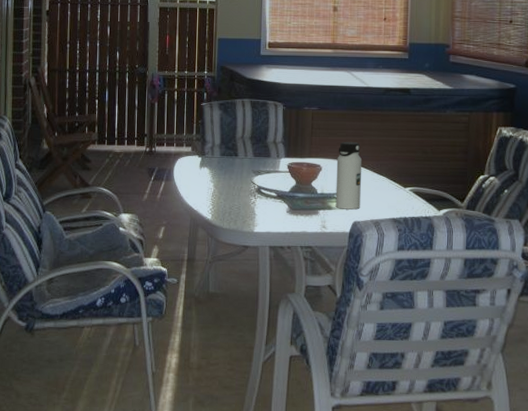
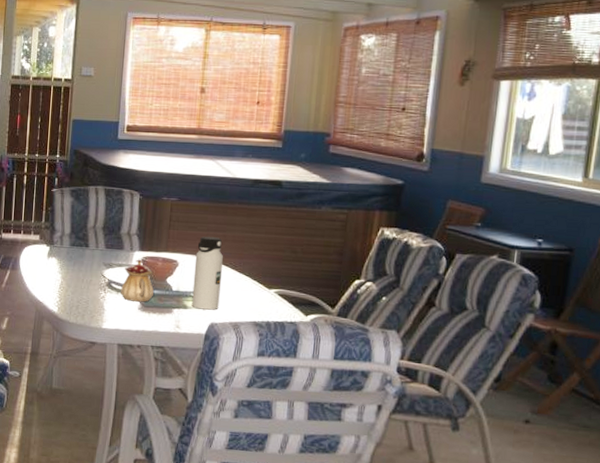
teapot: none [270,165,300,206] -> present [121,259,154,302]

